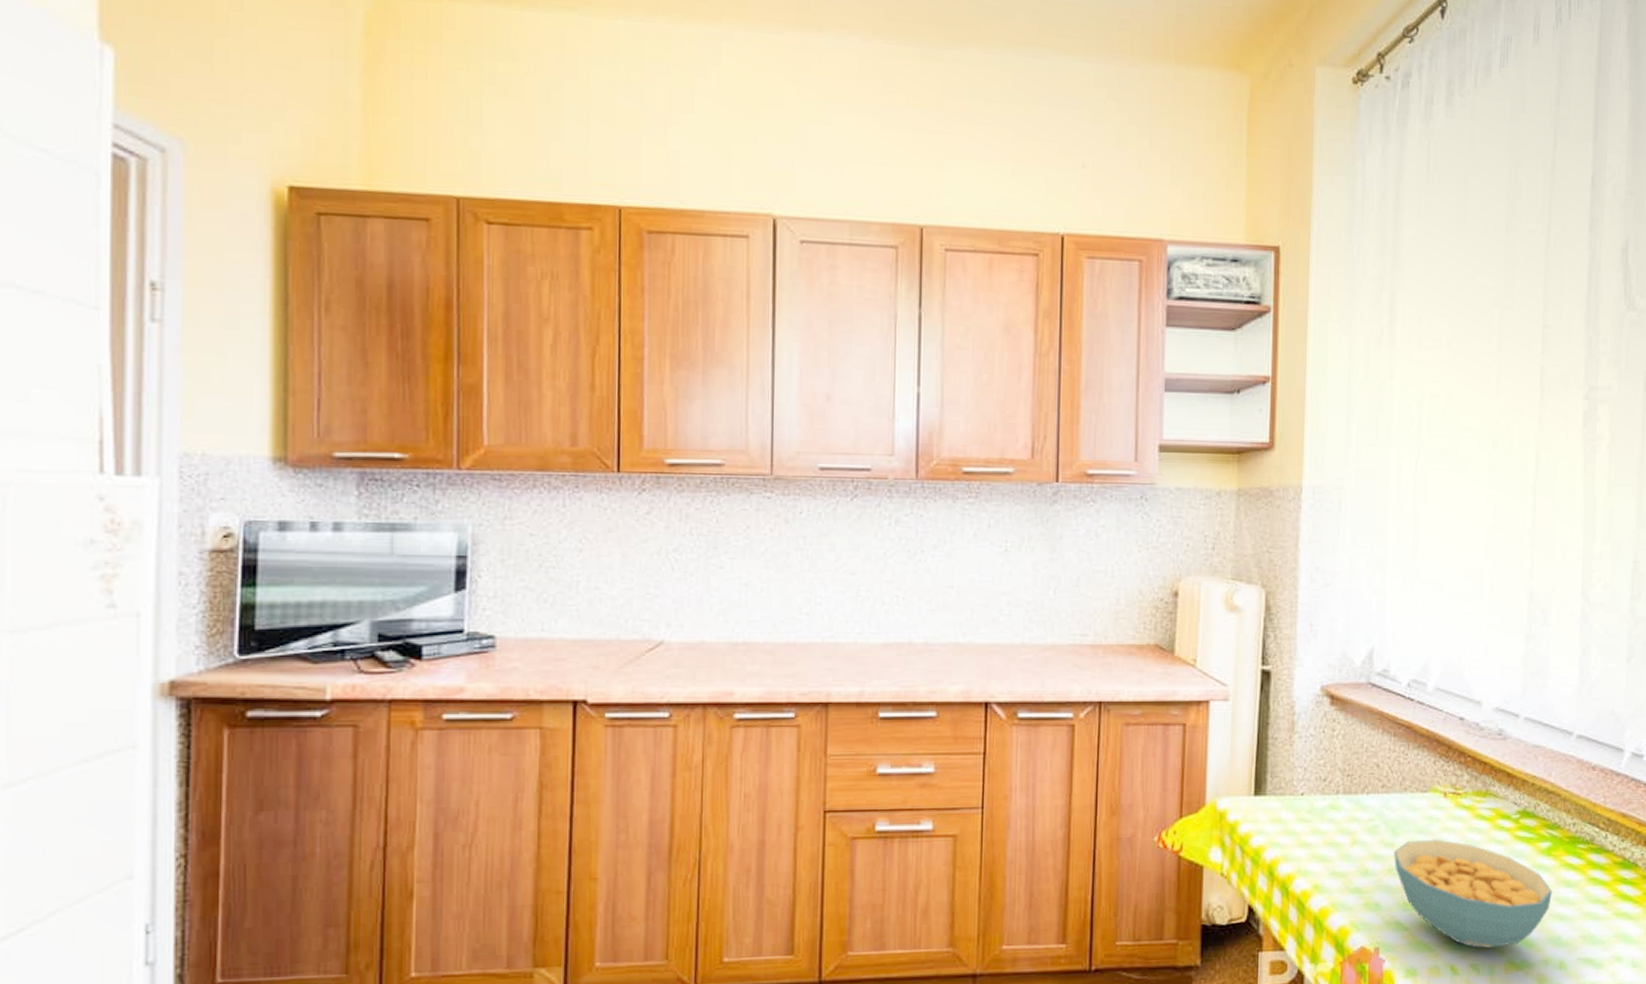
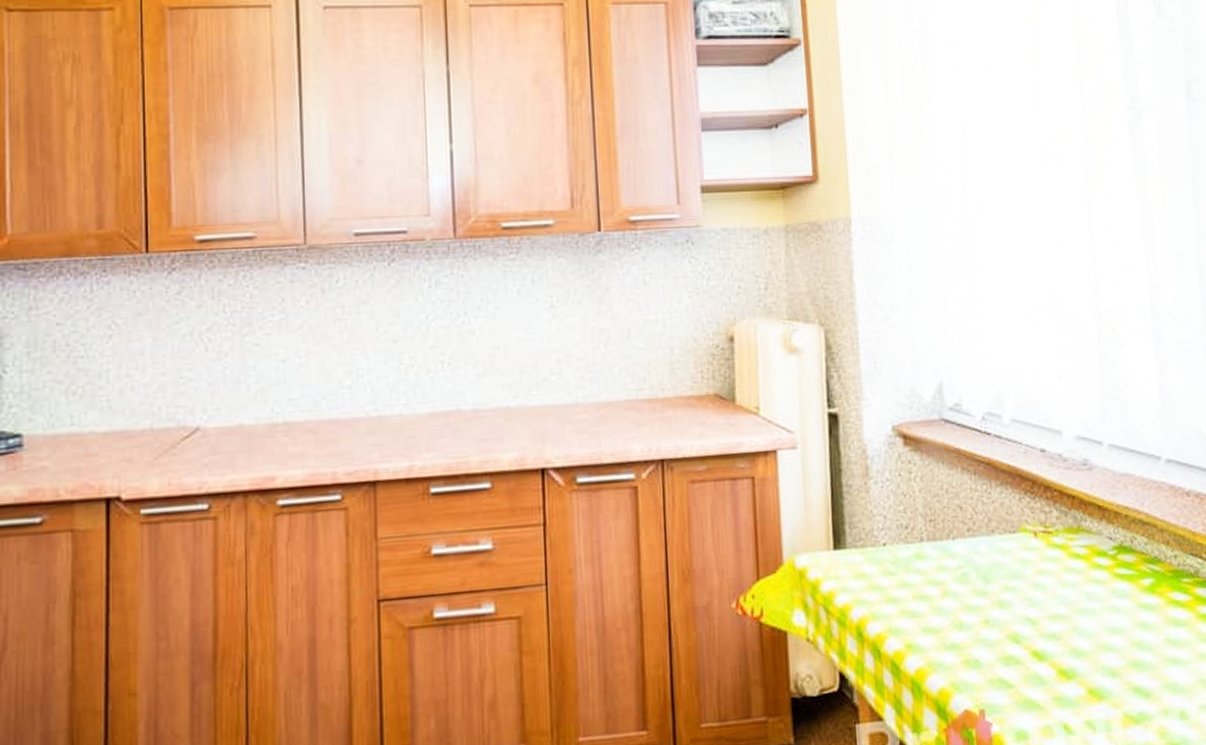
cereal bowl: present [1394,839,1552,948] -> none [988,584,1162,703]

